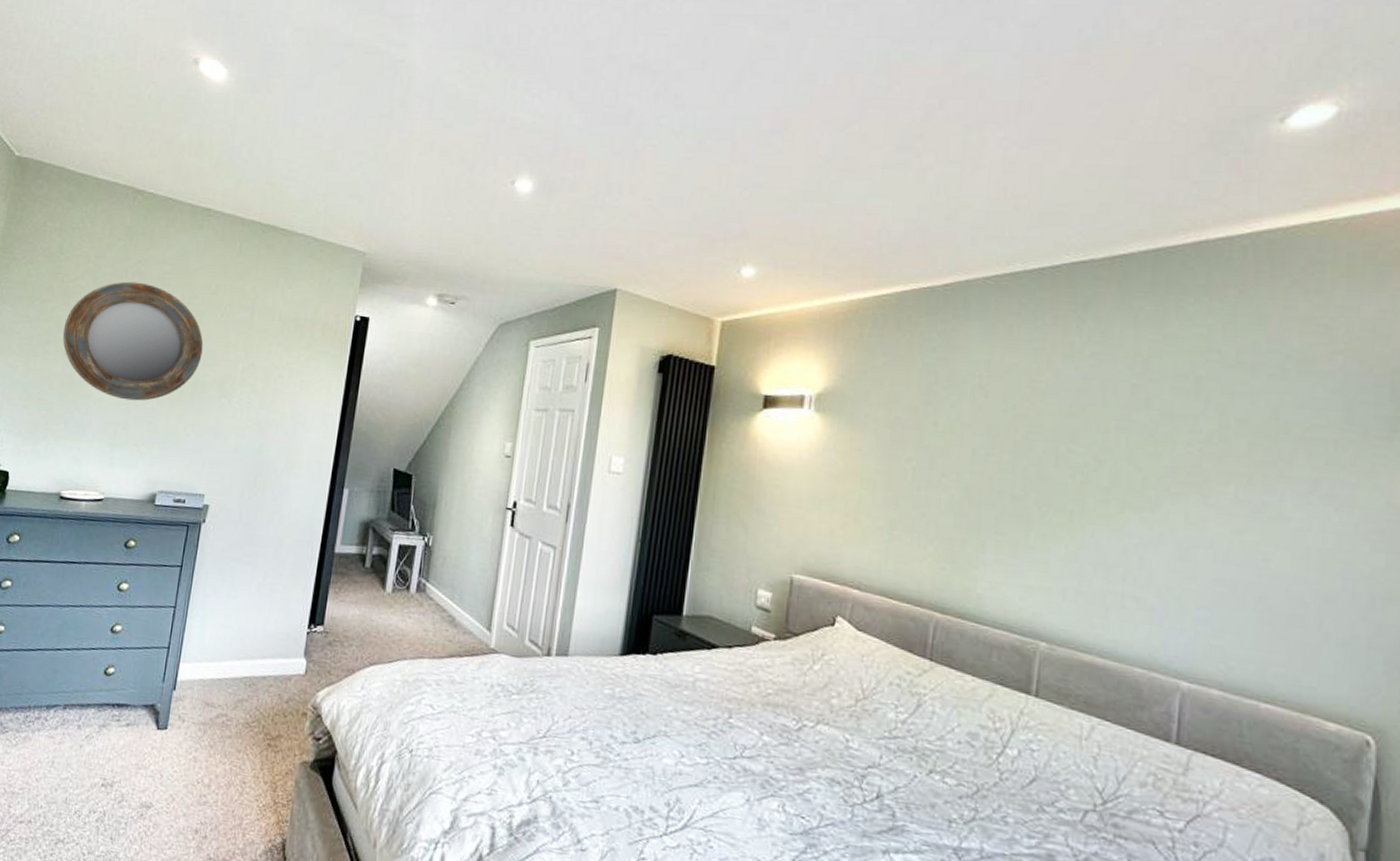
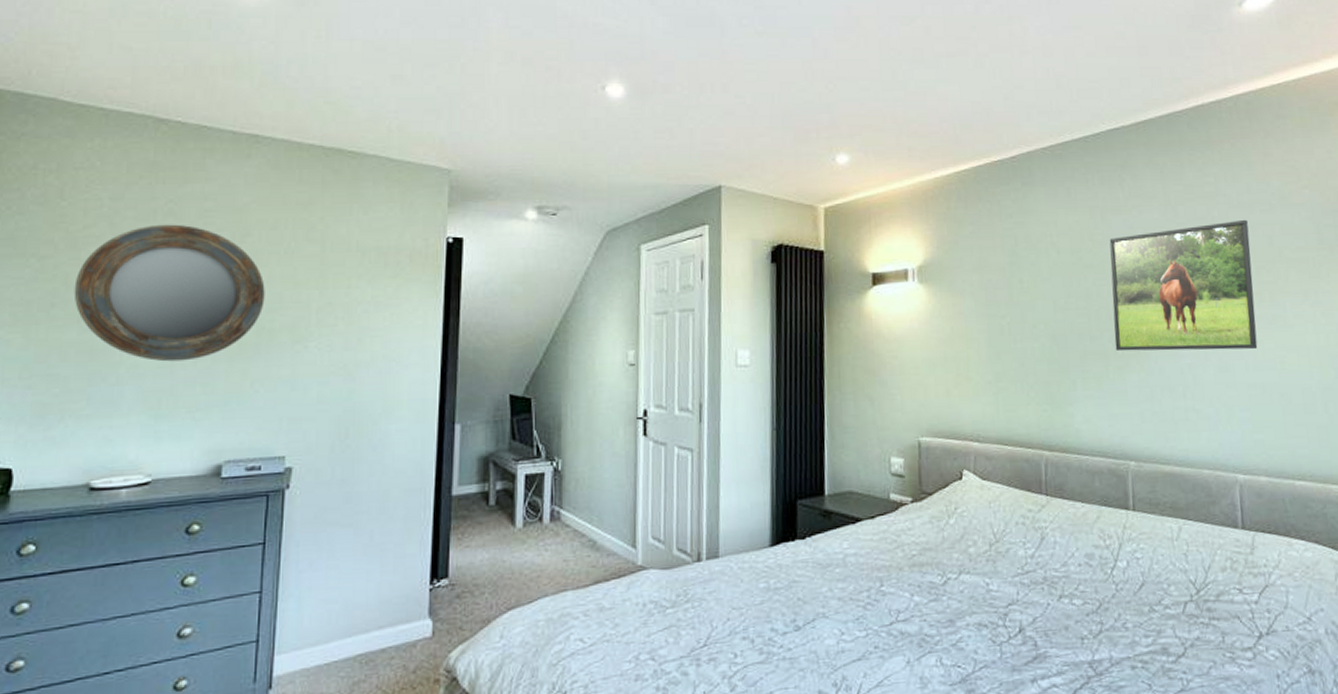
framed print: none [1042,383,1246,539] -> present [1109,219,1258,352]

